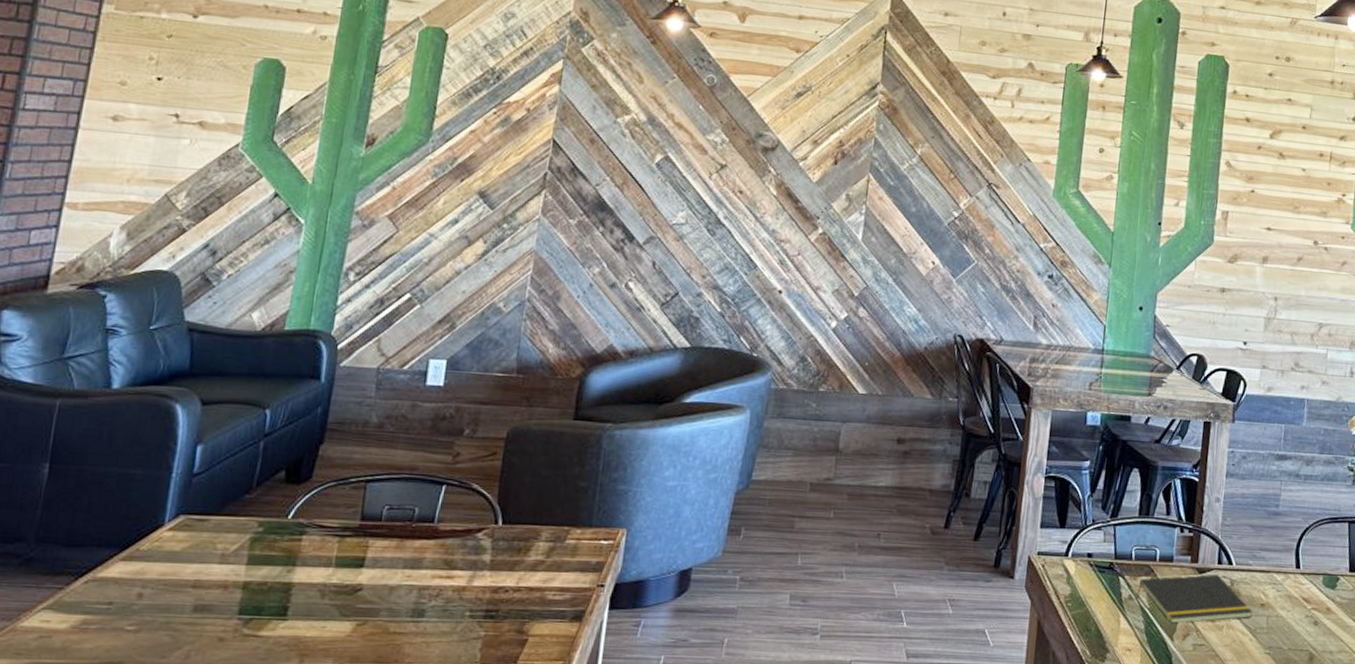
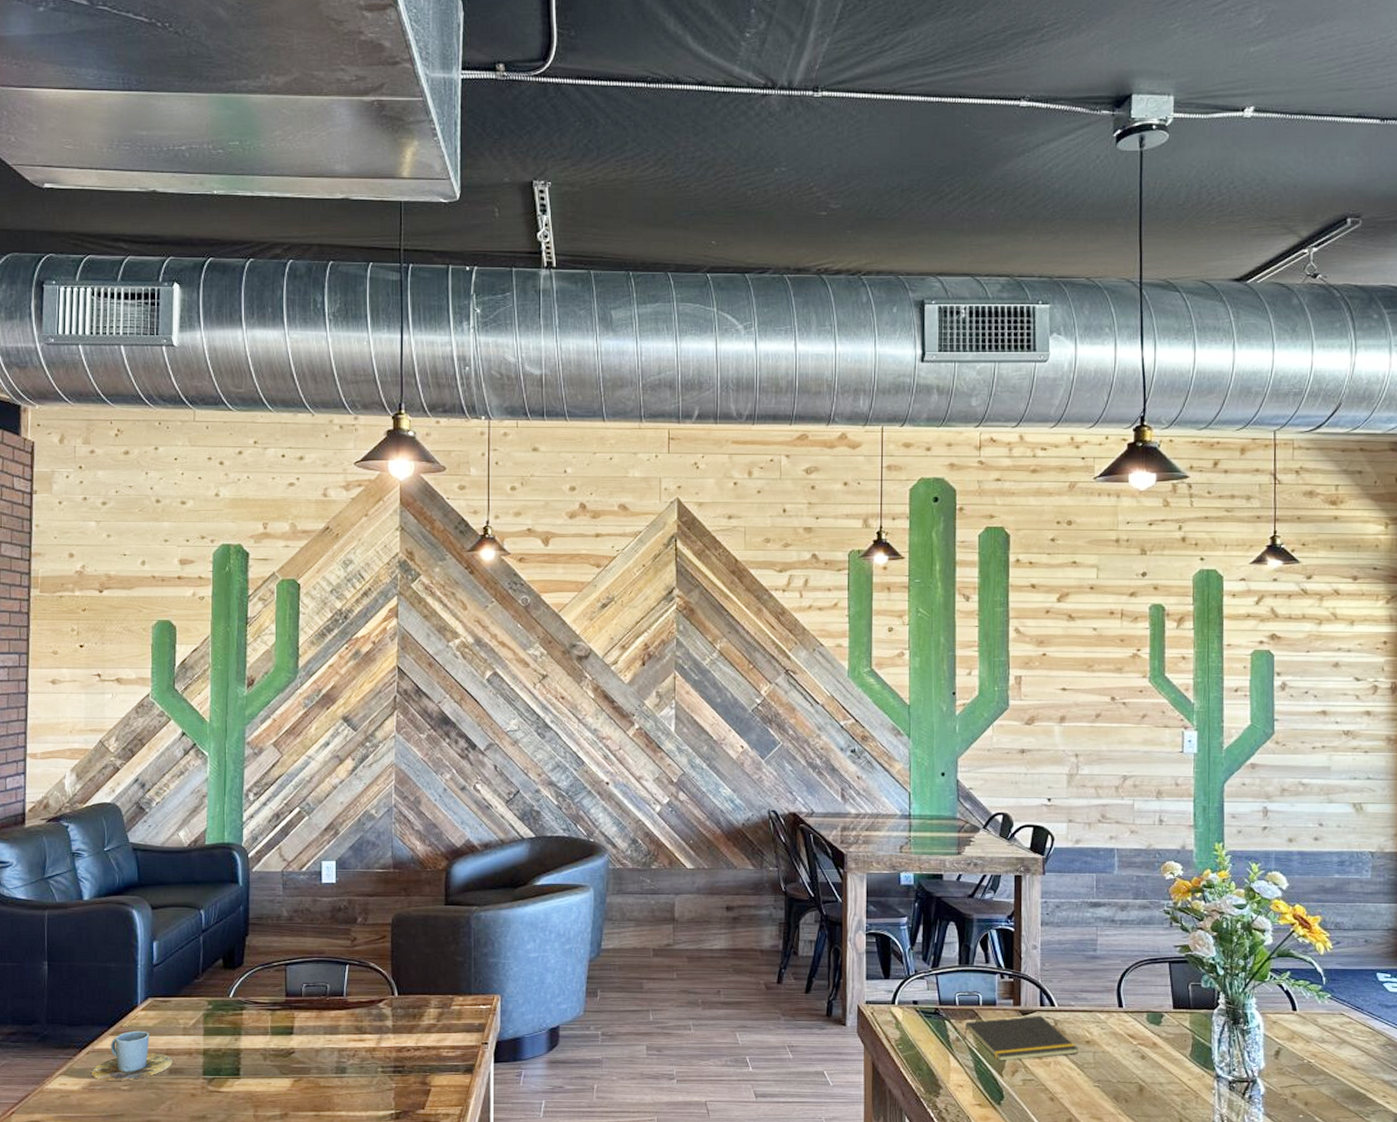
cup: none [87,555,201,619] -> present [91,1030,172,1081]

